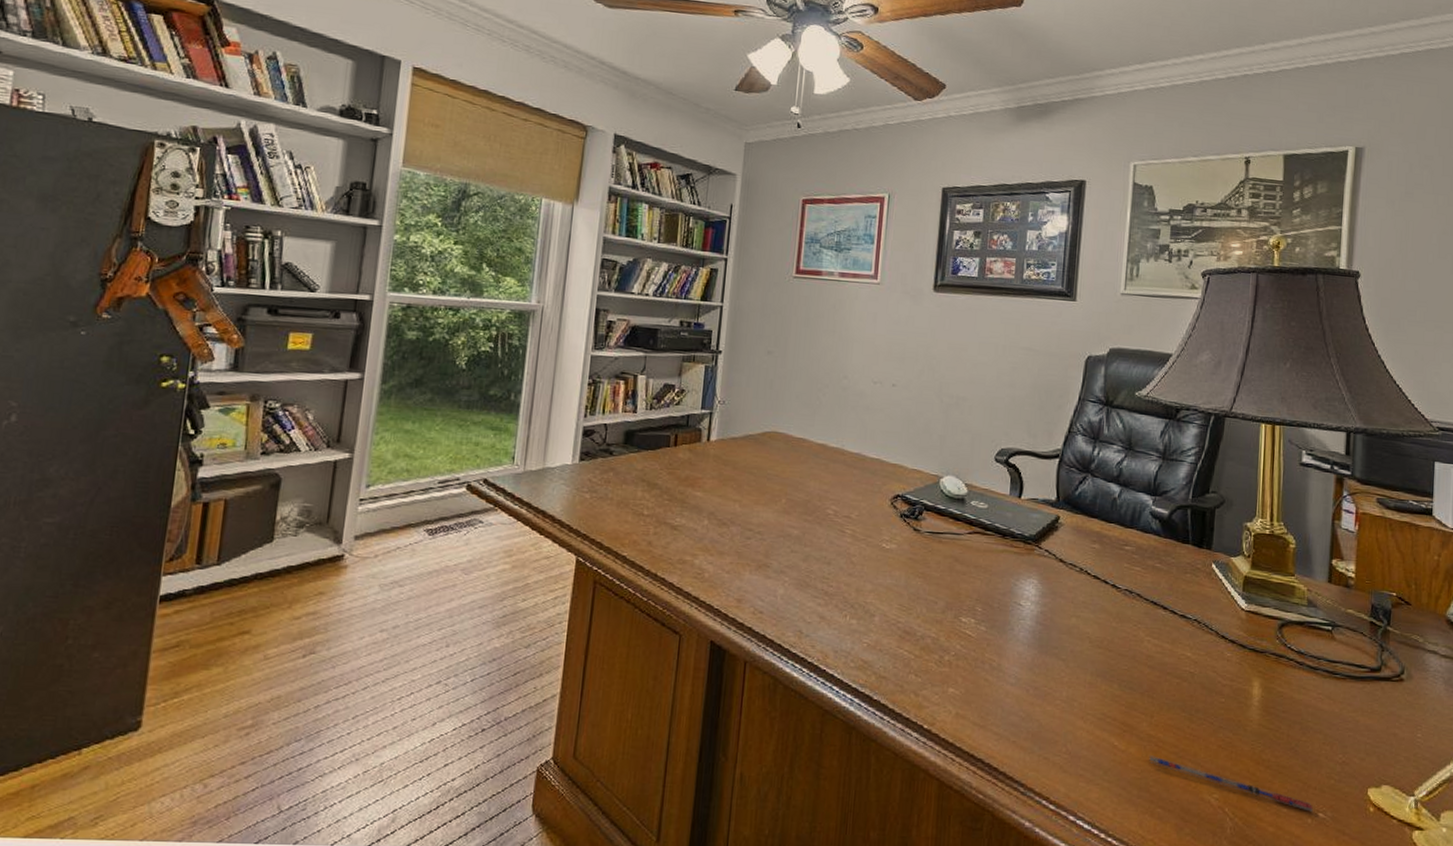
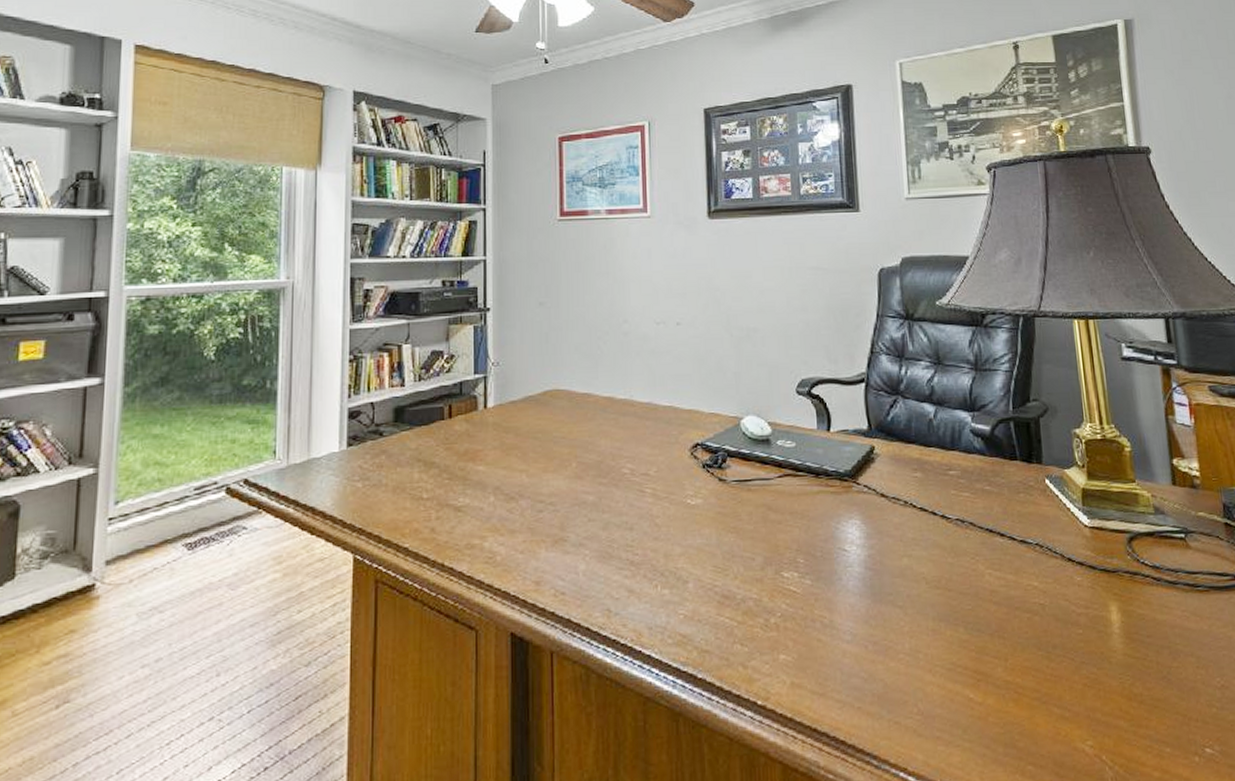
pen: present [1149,755,1313,812] -> none [1010,704,1199,748]

